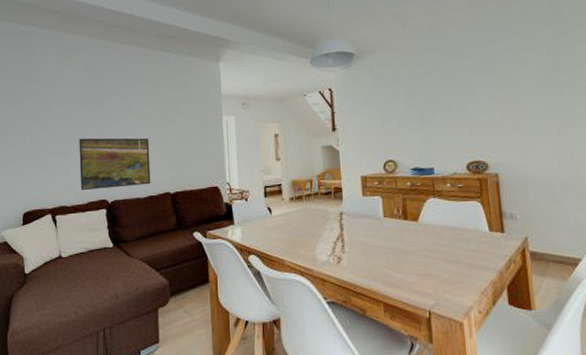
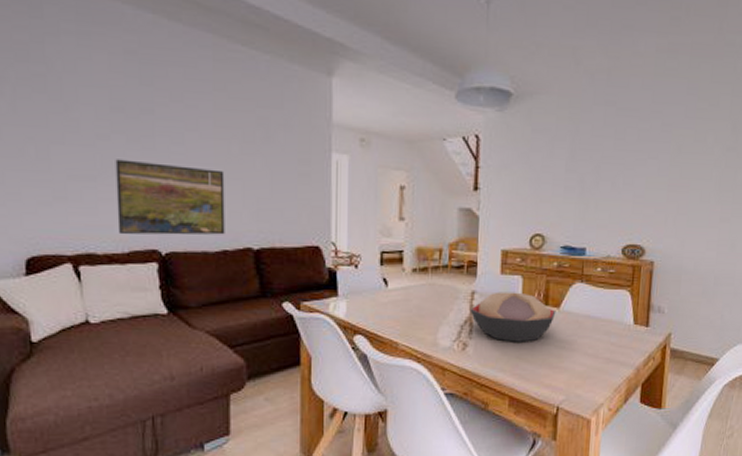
decorative bowl: none [340,210,416,254] -> present [469,292,556,342]

